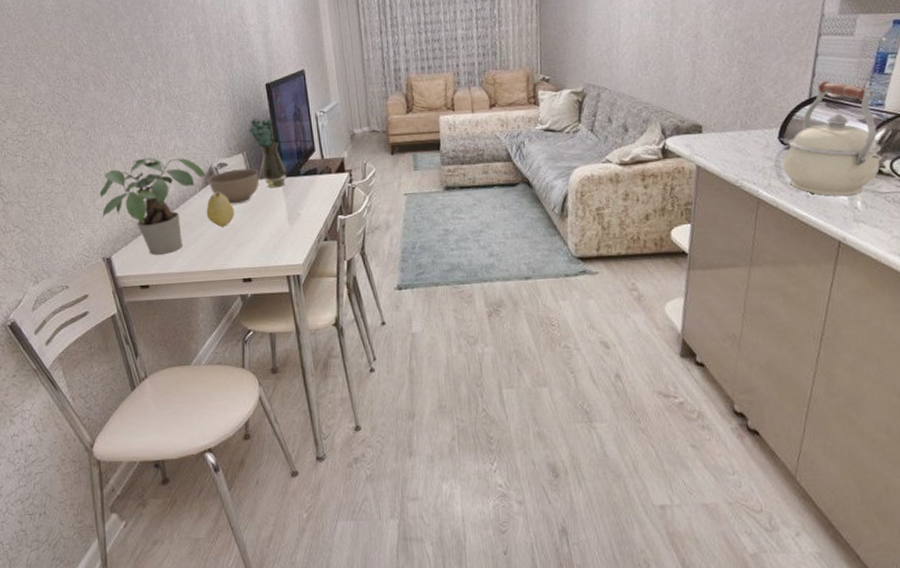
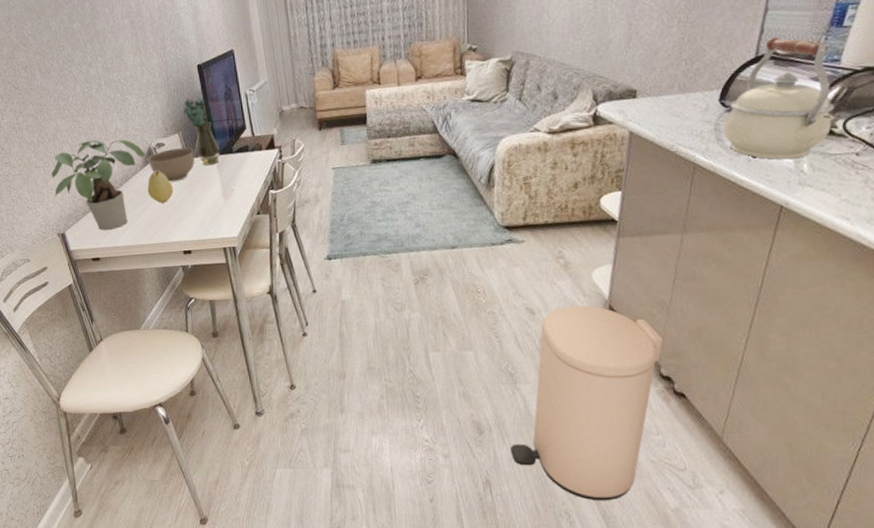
pedal bin: none [586,339,736,548] -> present [509,305,664,501]

